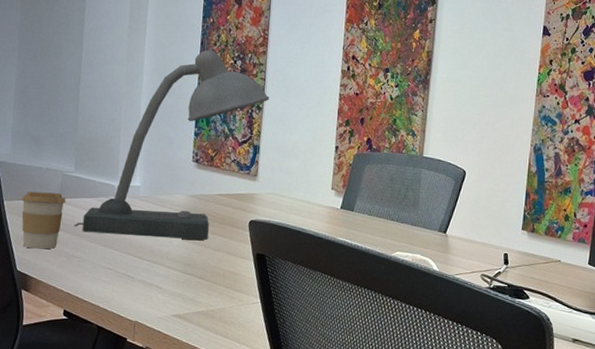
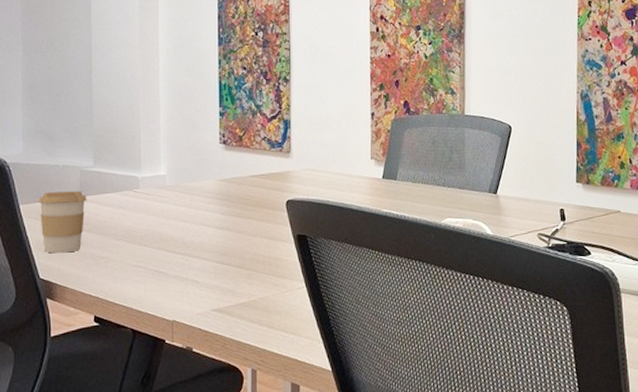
desk lamp: present [74,49,270,240] -> none [97,23,297,230]

